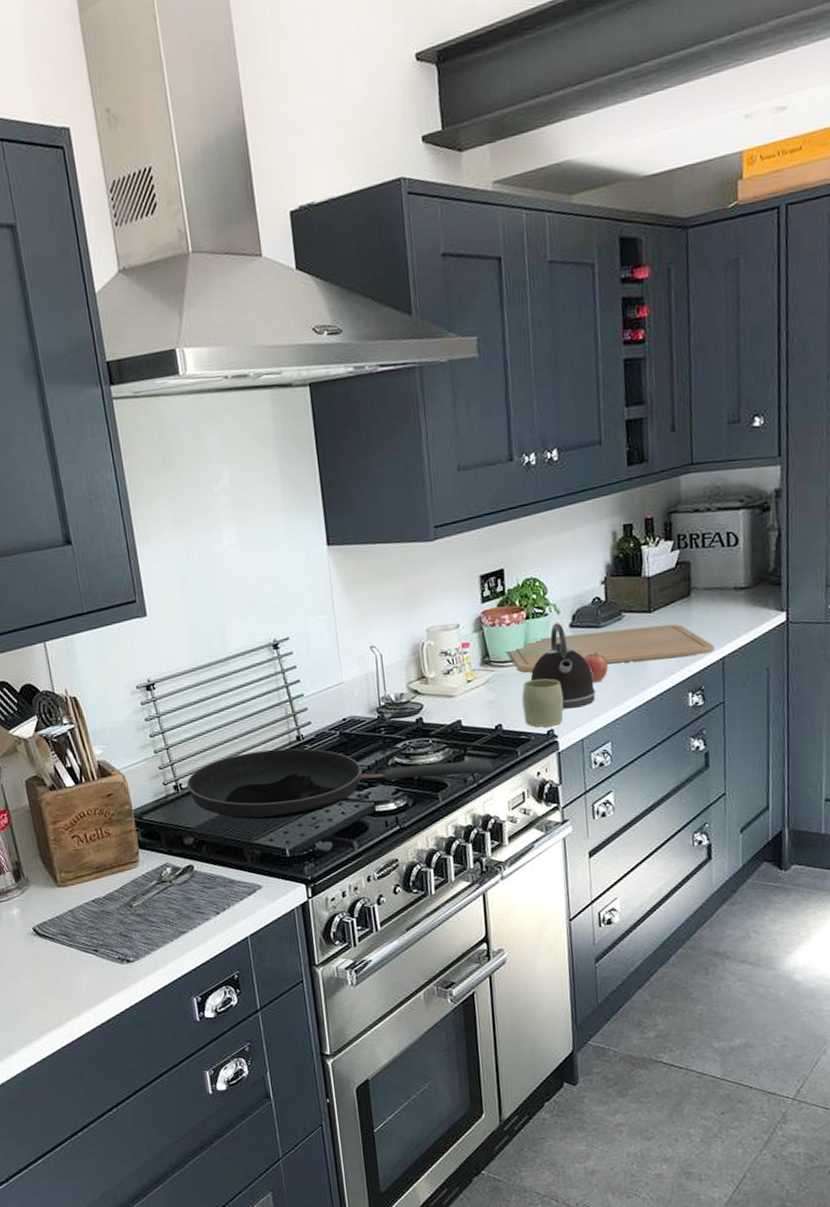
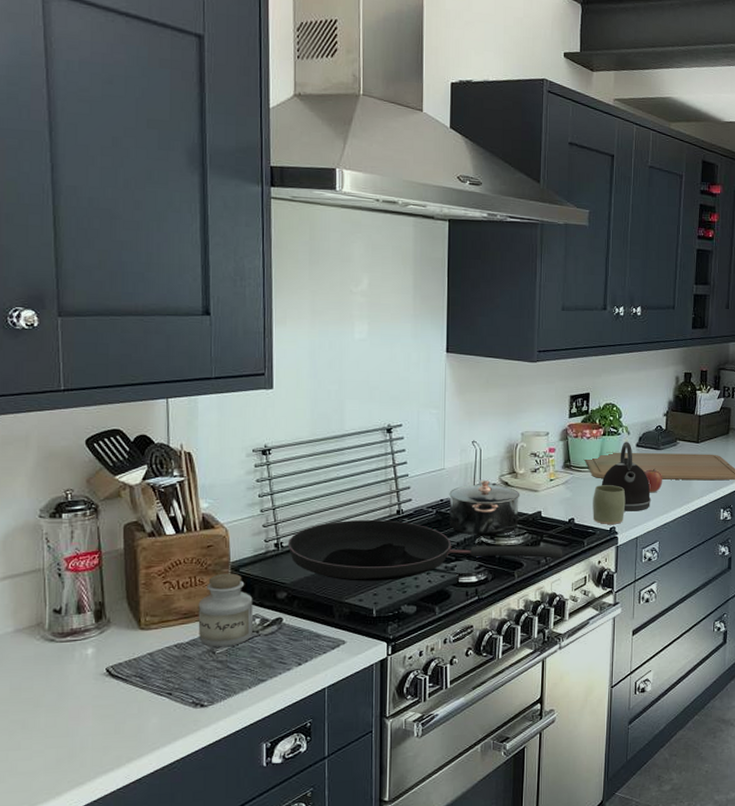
jar: none [108,821,167,901] -> present [198,573,254,648]
cooking pot: none [351,690,435,756] -> present [449,480,520,536]

